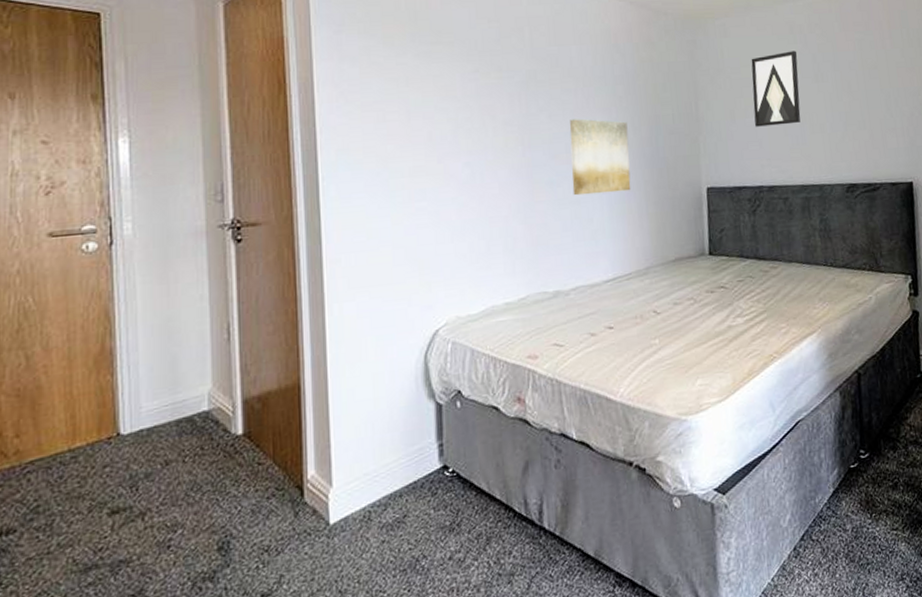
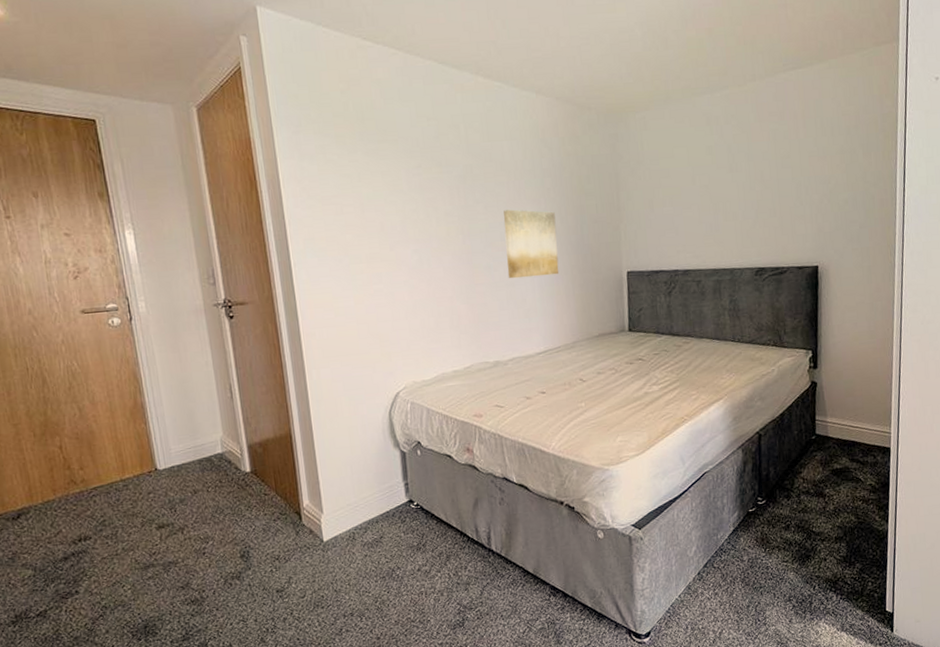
wall art: present [751,50,801,127] -> none [669,142,715,215]

